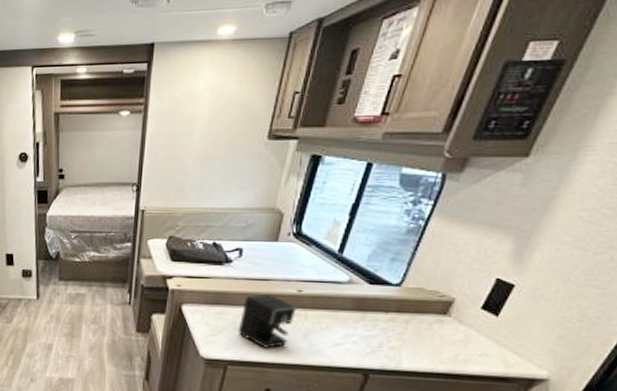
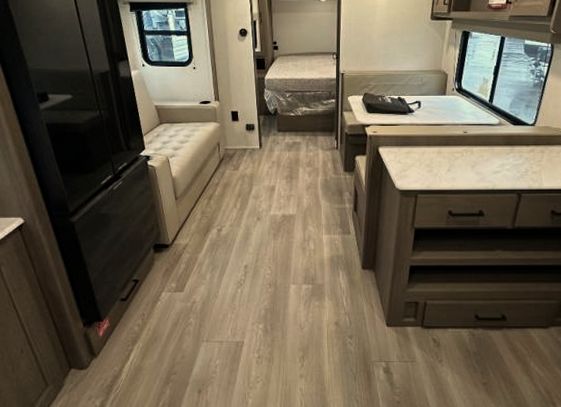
coffee maker: present [238,294,297,349] -> none [423,136,464,179]

